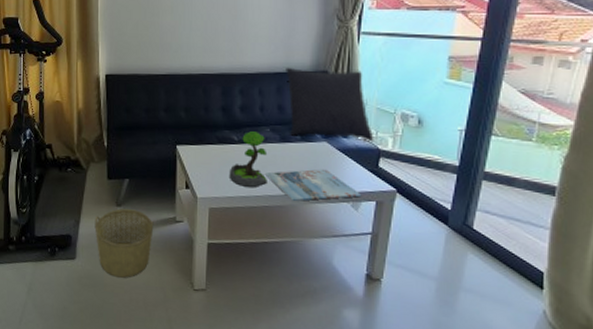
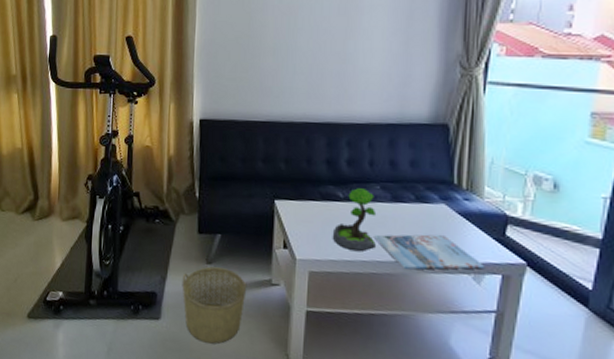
cushion: present [286,67,374,142] -> none [399,118,501,207]

